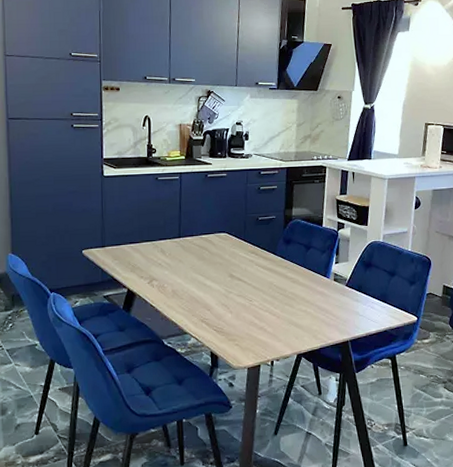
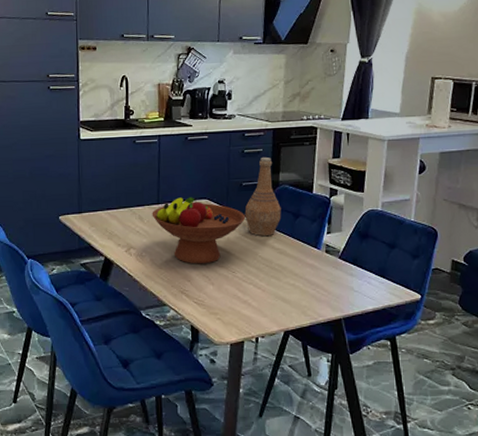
fruit bowl: none [173,231,262,294] -> present [152,197,246,264]
vase: none [260,193,294,267] -> present [244,156,282,237]

